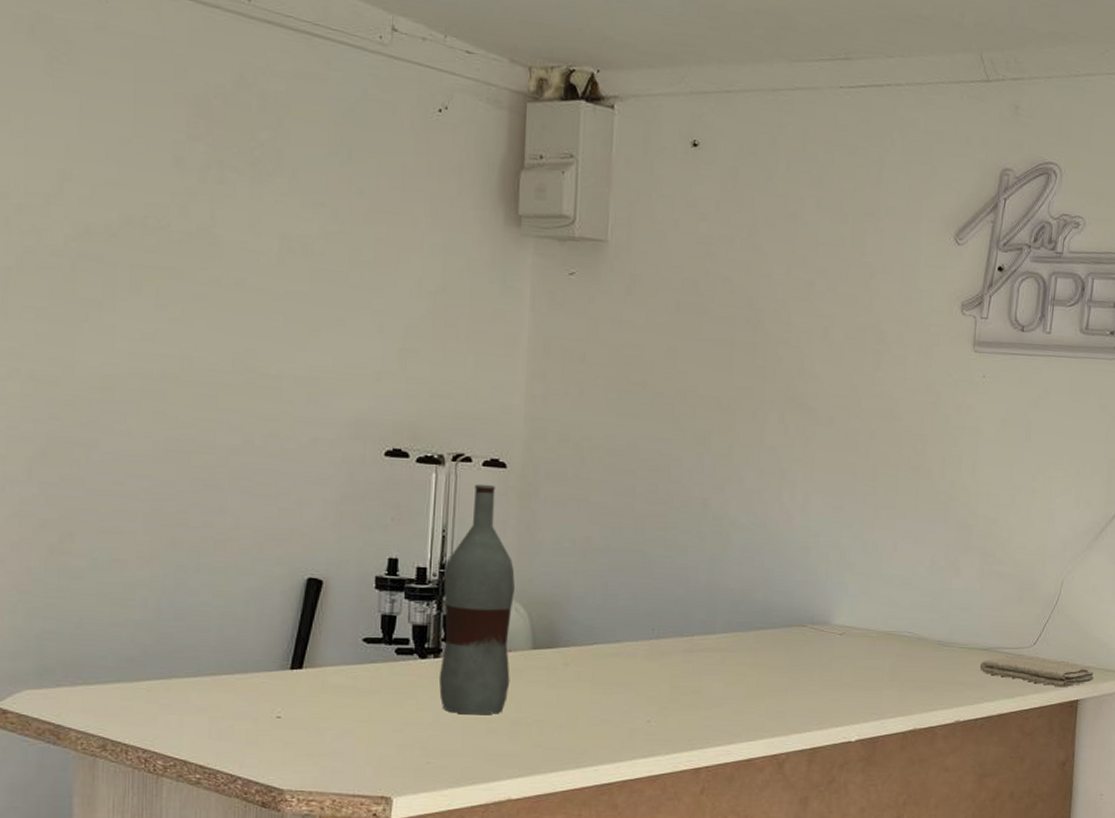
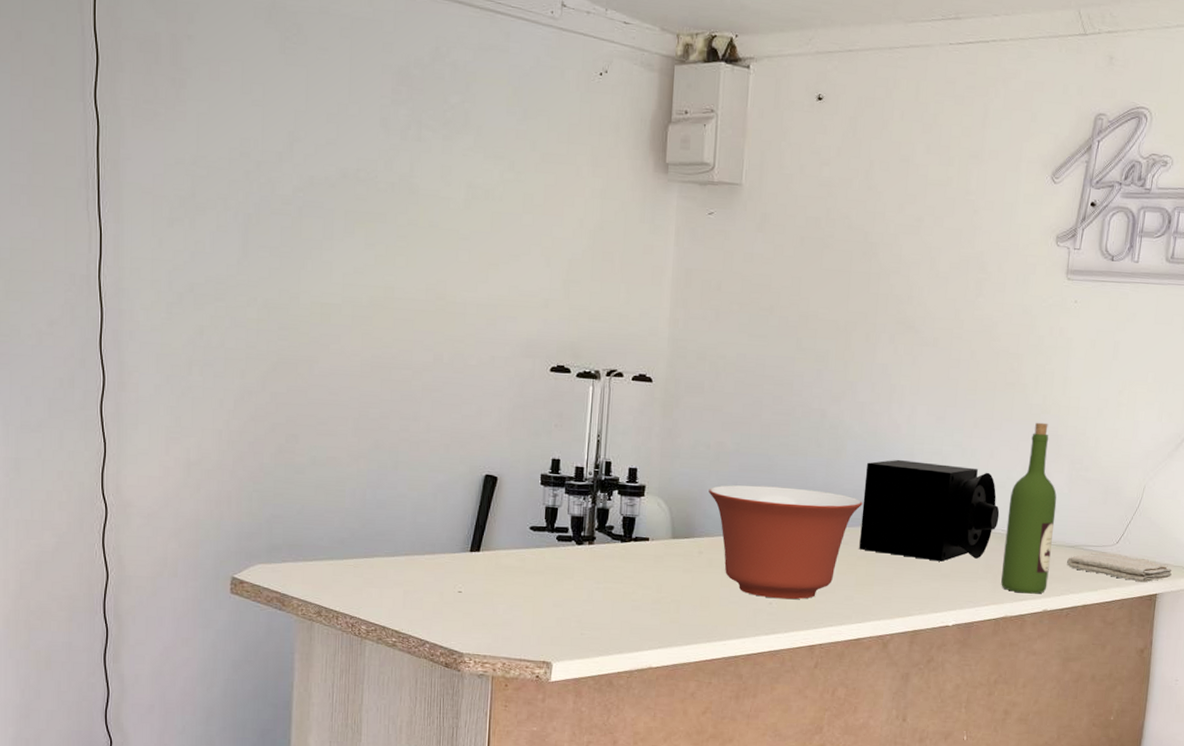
bottle: present [438,483,516,715] -> none [592,395,658,595]
mixing bowl: none [574,585,752,717] -> present [708,485,863,600]
speaker: none [749,554,906,669] -> present [859,459,1000,562]
wine bottle: none [908,511,968,703] -> present [1001,422,1057,594]

